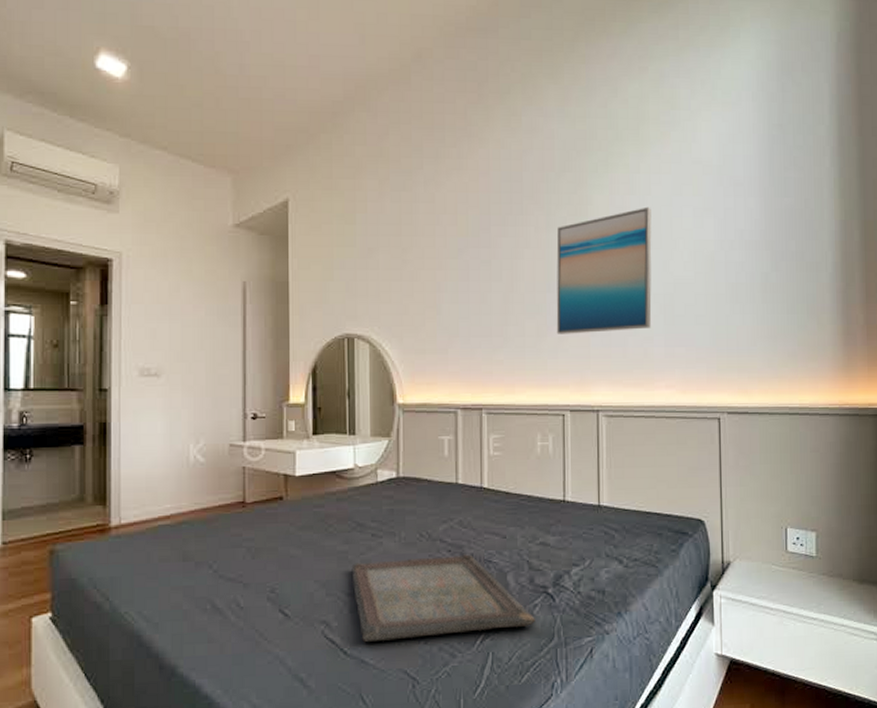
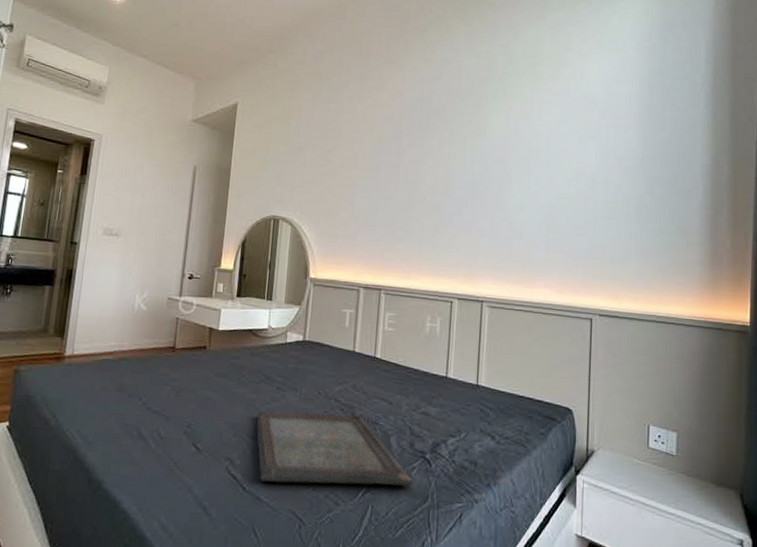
wall art: present [556,206,652,334] -> none [451,131,541,235]

